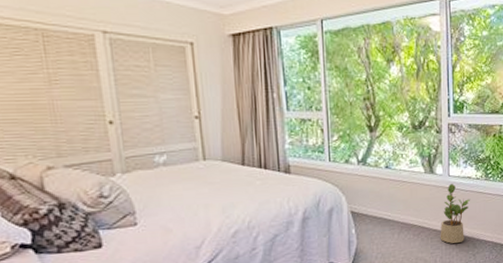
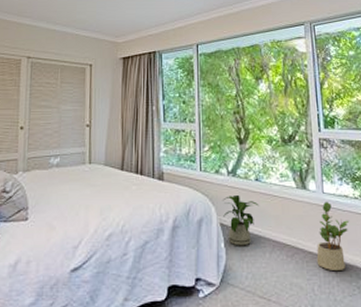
house plant: none [353,182,389,231] -> present [223,194,259,246]

